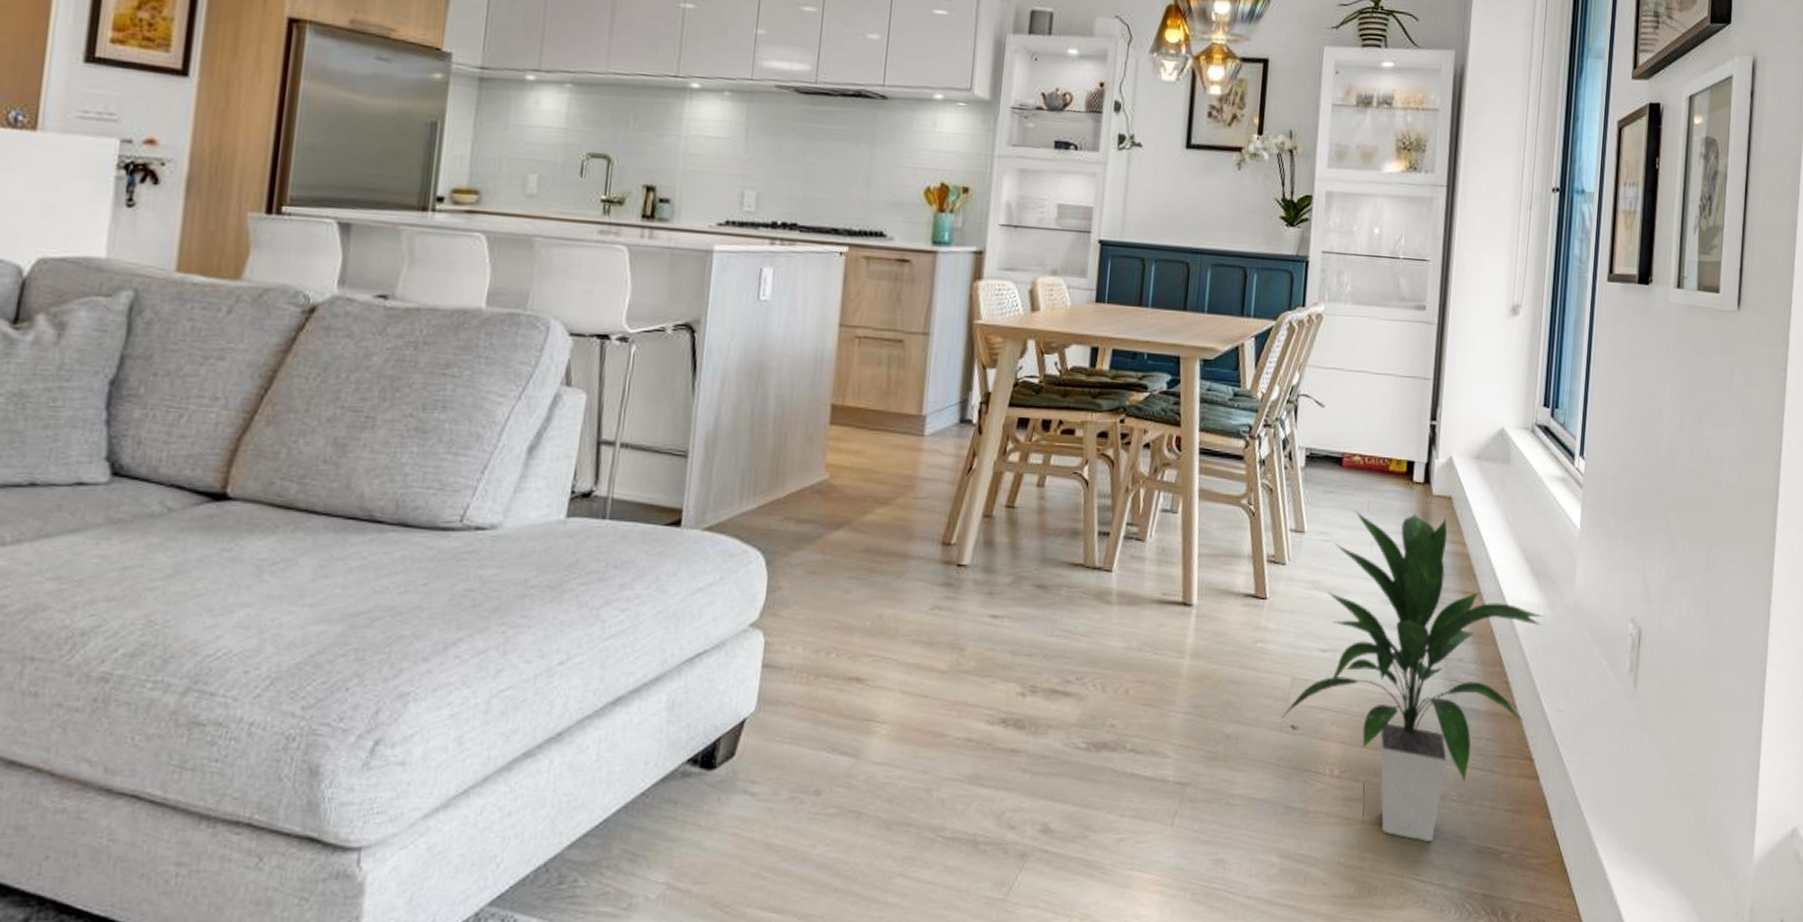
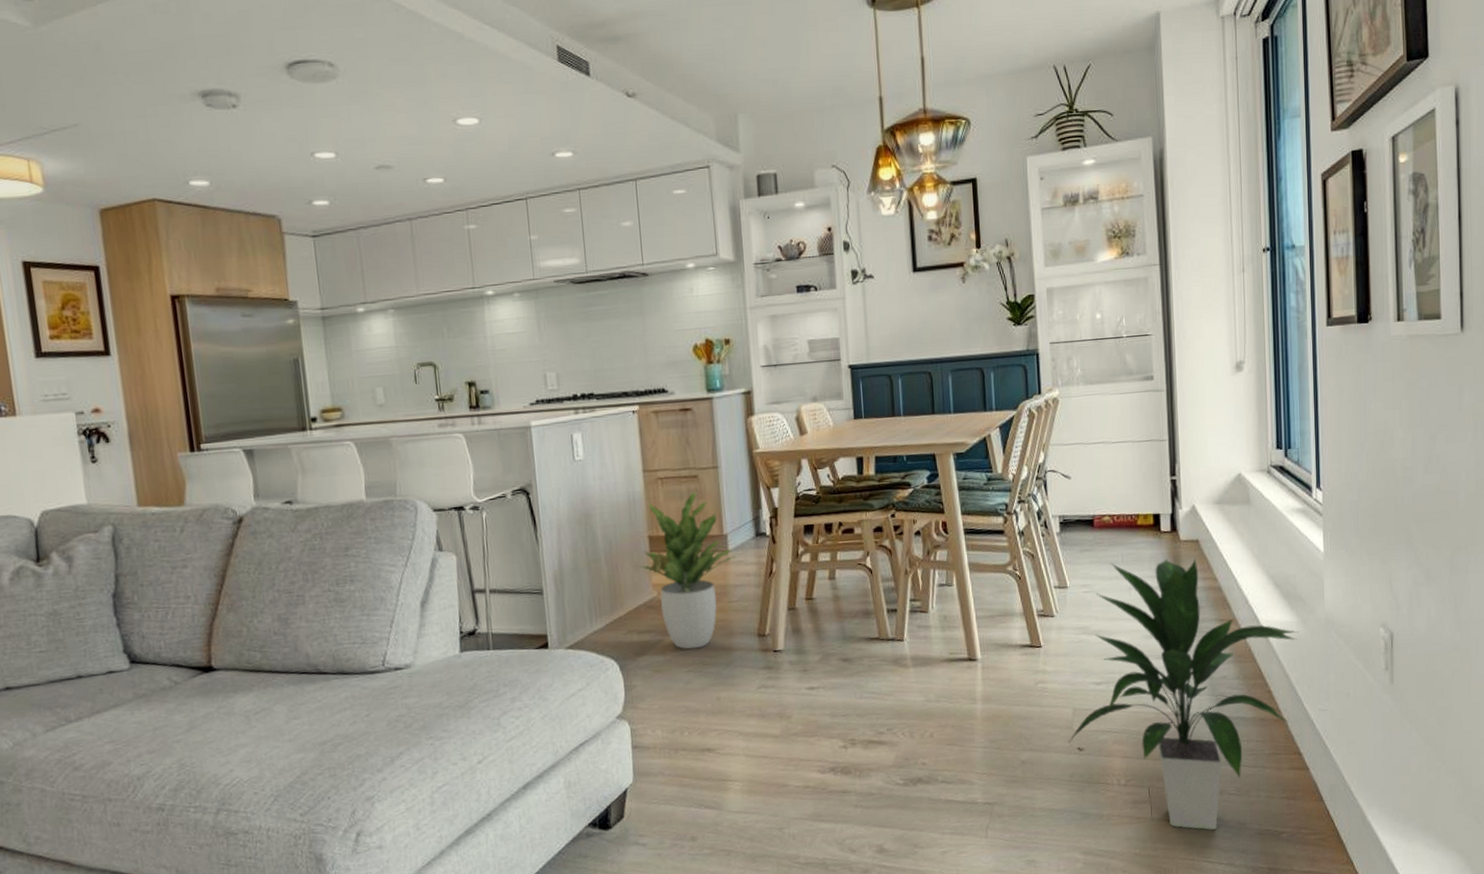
potted plant: none [810,358,933,550] -> present [636,491,737,650]

